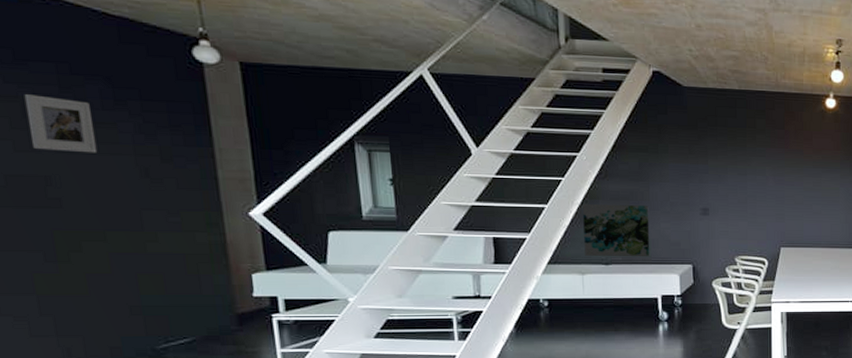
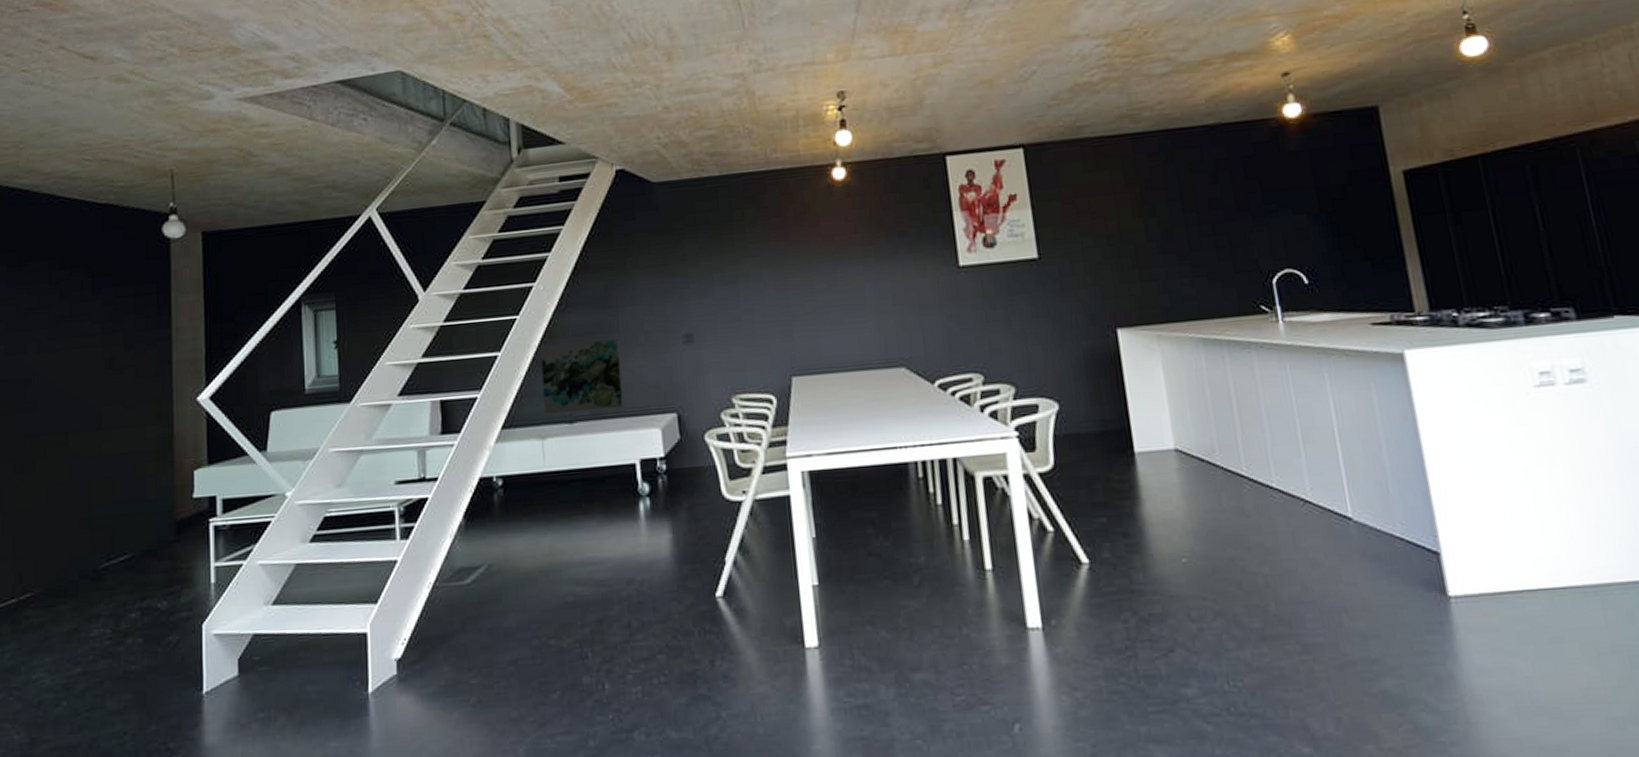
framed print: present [24,94,98,153] -> none [20,294,72,351]

